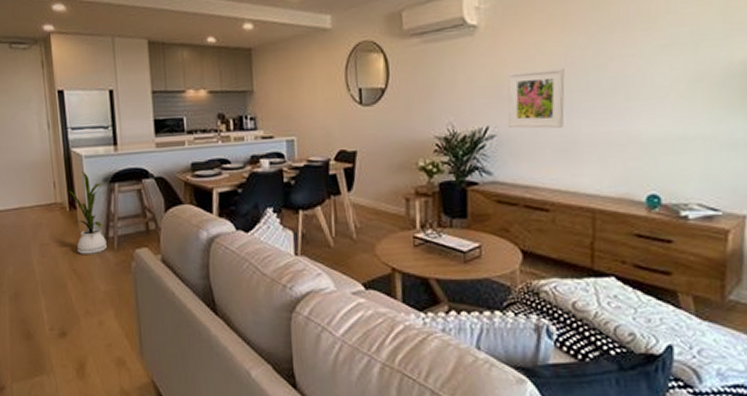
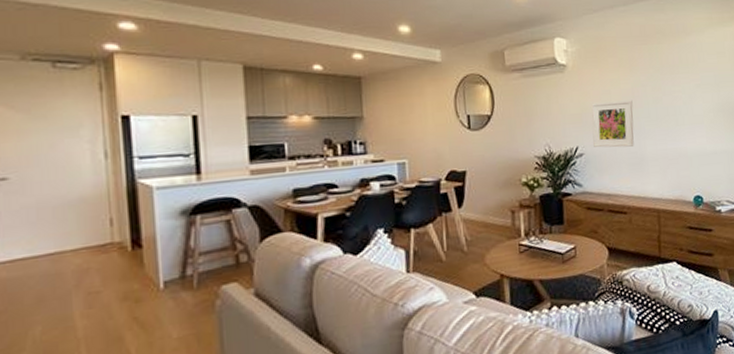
house plant: present [69,172,108,254] -> none [133,205,188,299]

